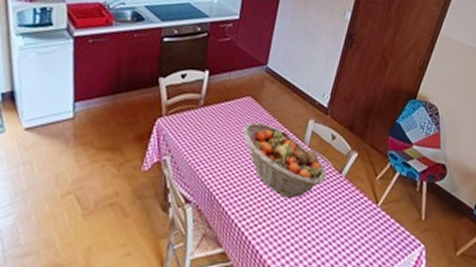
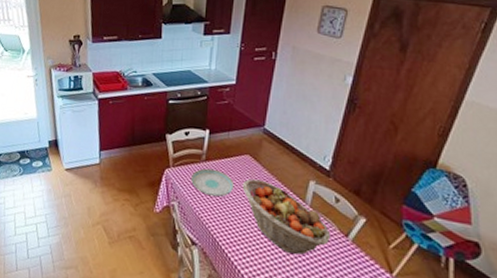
plate: none [187,114,234,146] -> present [191,168,235,197]

